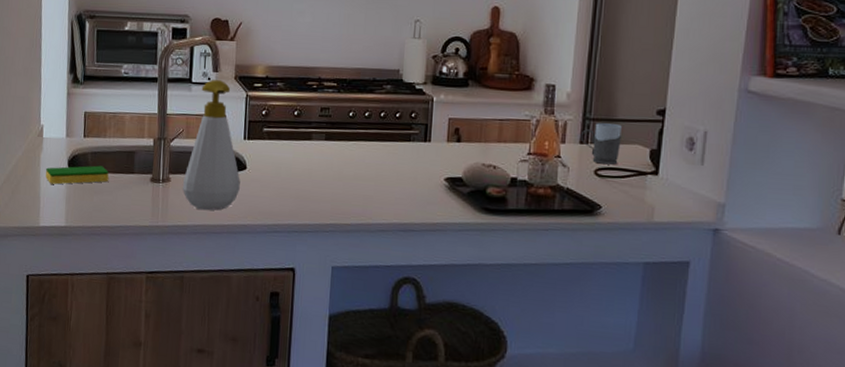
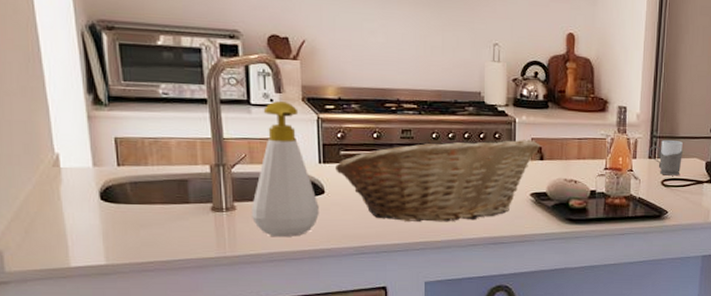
dish sponge: present [45,165,109,185] -> none [69,196,158,220]
fruit basket: none [258,117,458,205] -> present [336,138,540,222]

